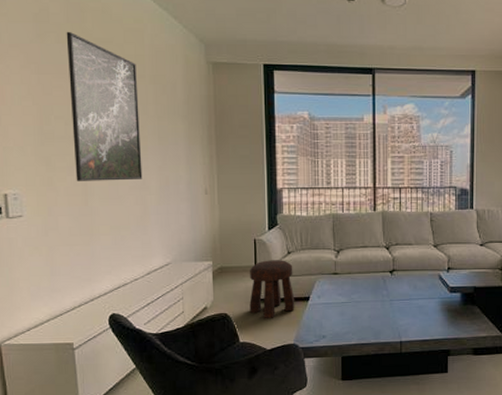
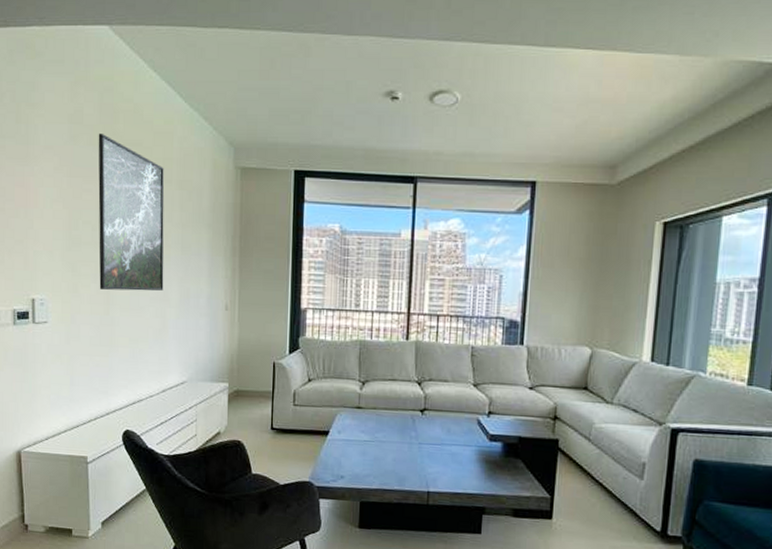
stool: present [249,260,295,319] -> none [264,386,313,452]

